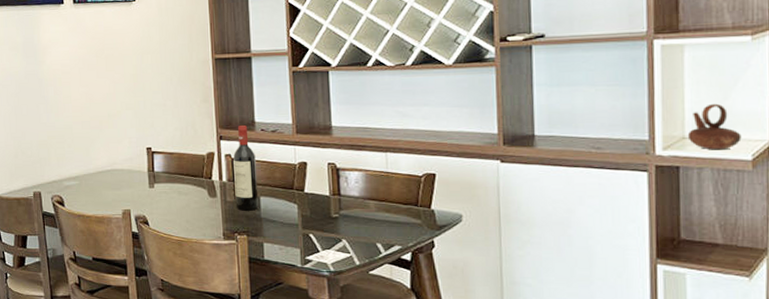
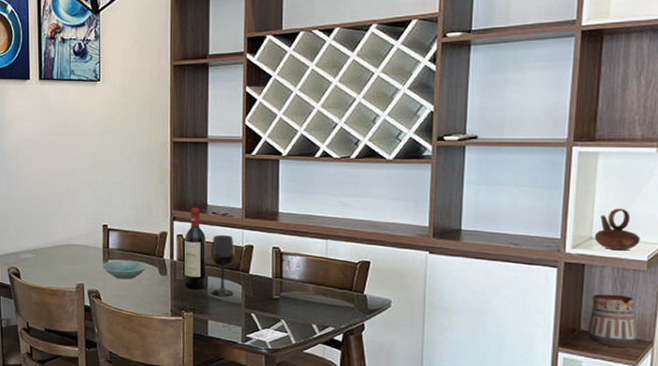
bowl: none [147,184,198,203] -> present [101,261,149,280]
wine glass: none [262,153,289,217] -> present [211,235,235,296]
ceramic vessel: none [689,198,748,258] -> present [587,294,638,348]

